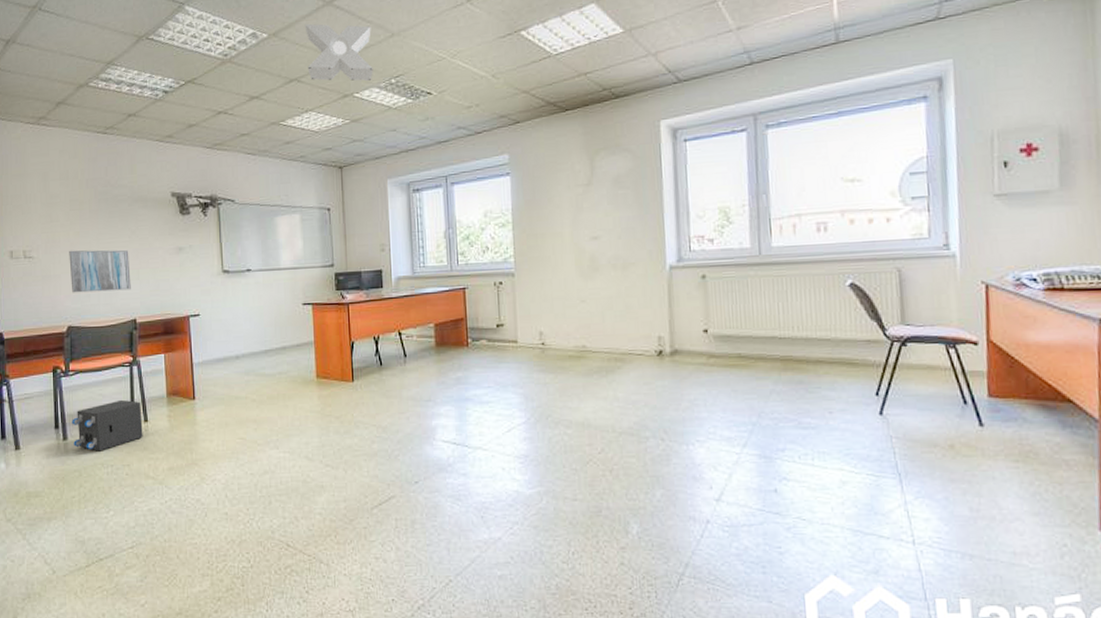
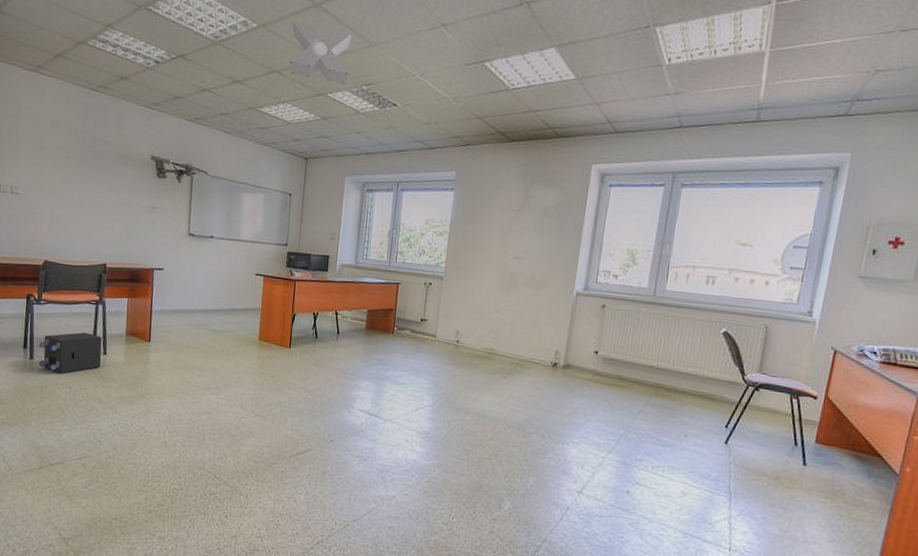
wall art: present [69,250,131,293] -> none [51,193,107,237]

